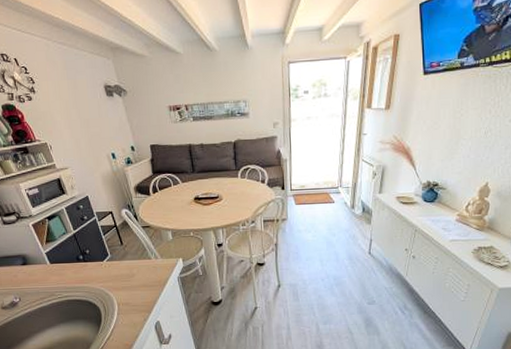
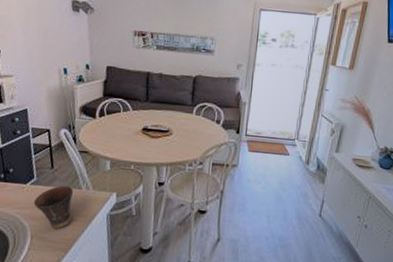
cup: none [112,258,148,296] -> present [33,185,74,230]

